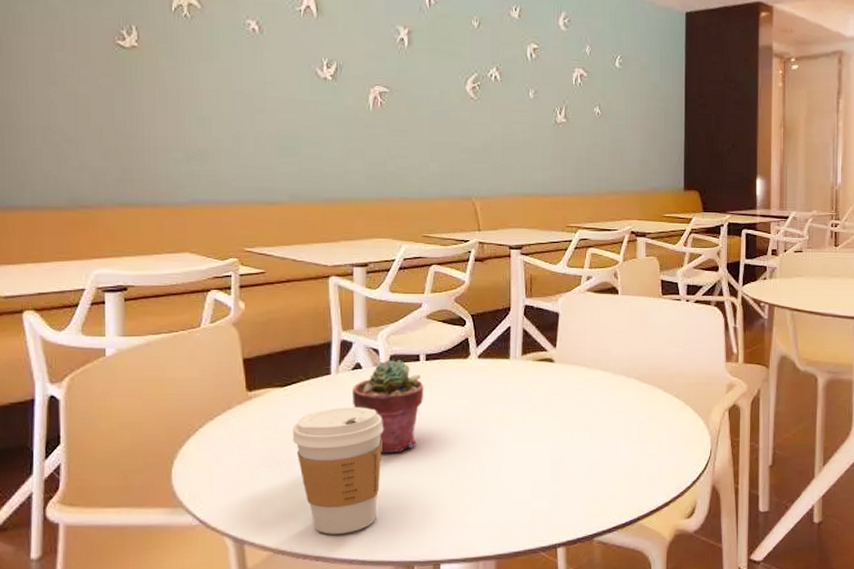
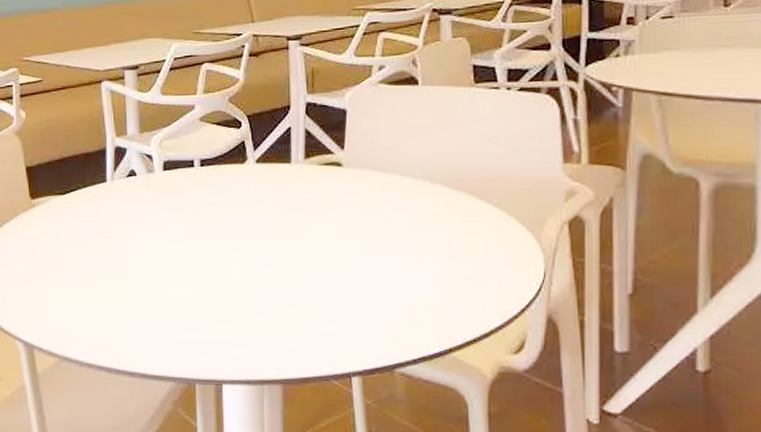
coffee cup: present [292,406,384,534] -> none [72,215,160,345]
potted succulent: present [351,360,424,454] -> none [127,166,200,265]

